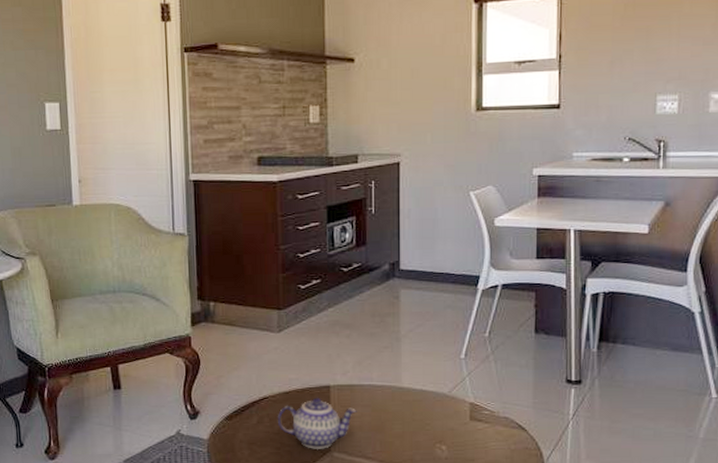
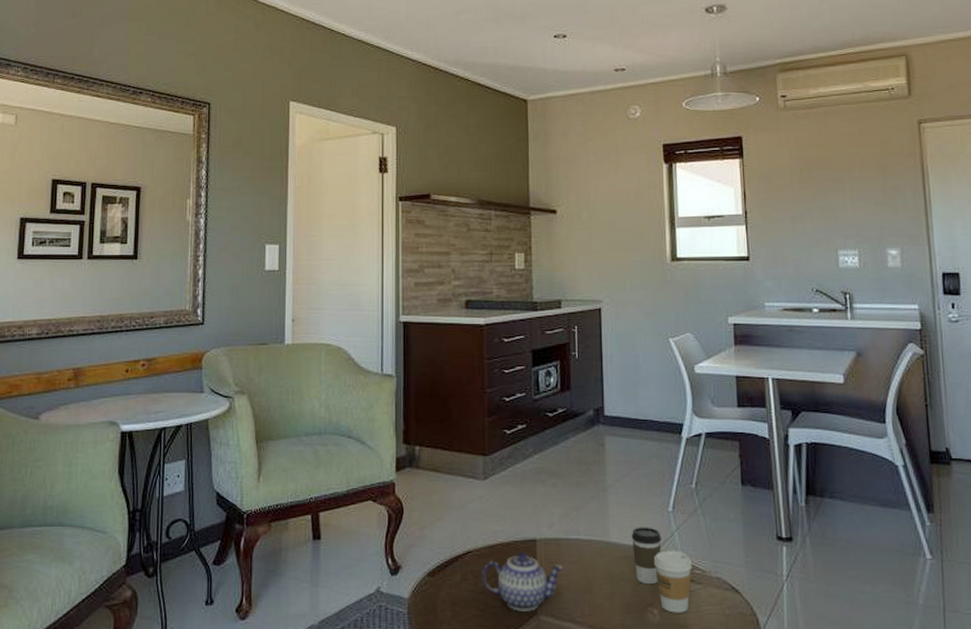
coffee cup: none [423,373,453,425] -> present [631,527,662,585]
coffee cup: none [444,393,481,449] -> present [653,550,692,613]

